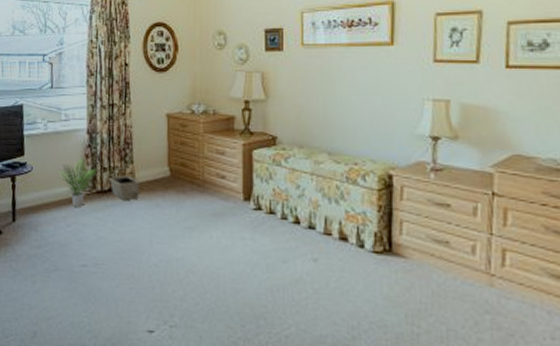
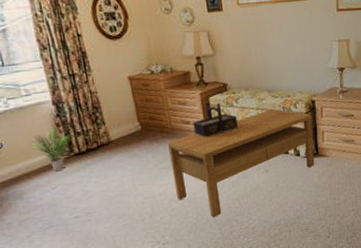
basket: present [110,166,140,201] -> none [85,127,117,158]
coffee table: none [195,177,387,308] -> present [167,109,315,218]
decorative box: none [229,155,284,200] -> present [193,101,238,138]

